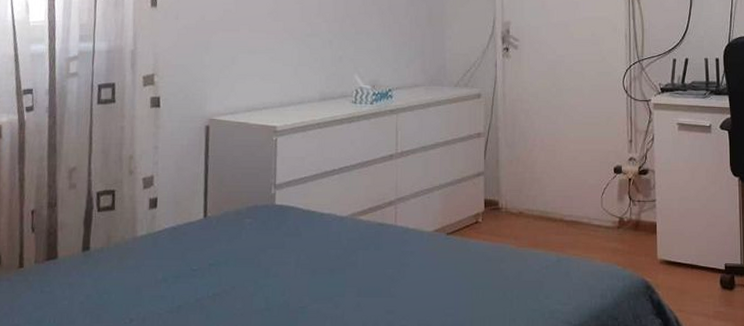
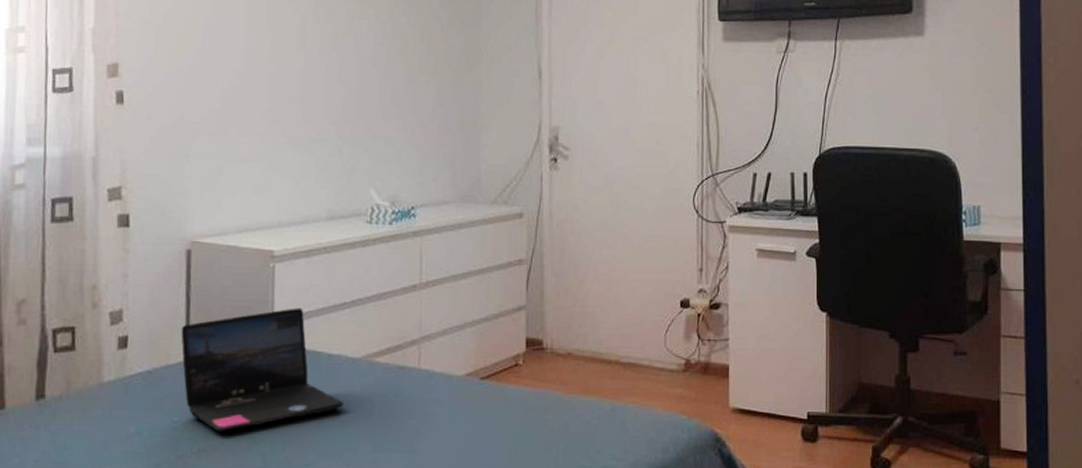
laptop: none [200,174,334,279] -> present [181,307,345,433]

